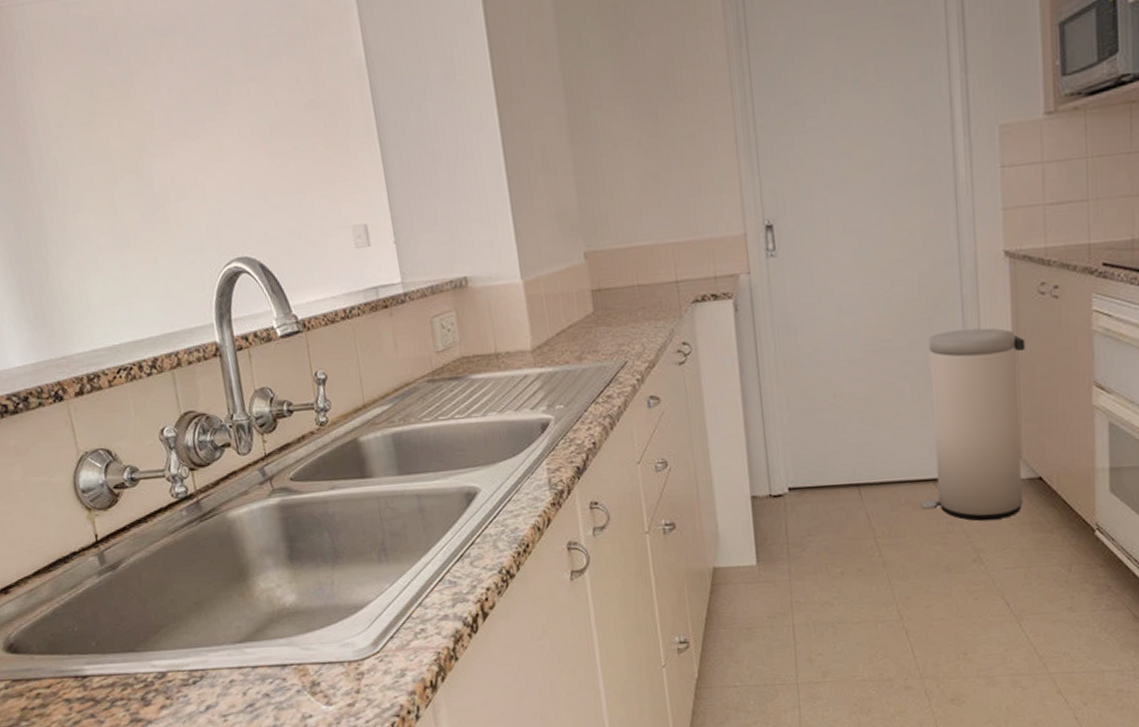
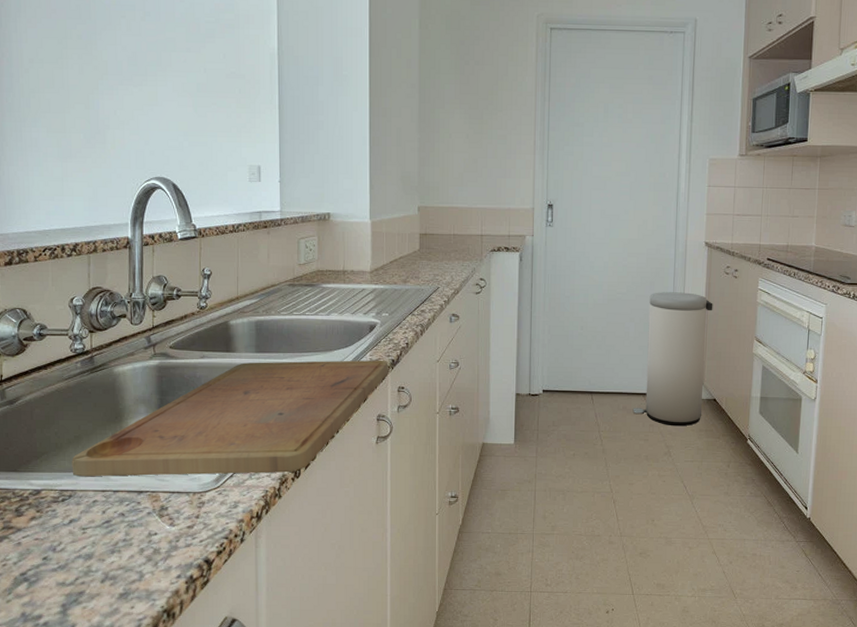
cutting board: none [196,468,574,652] -> present [71,359,389,477]

